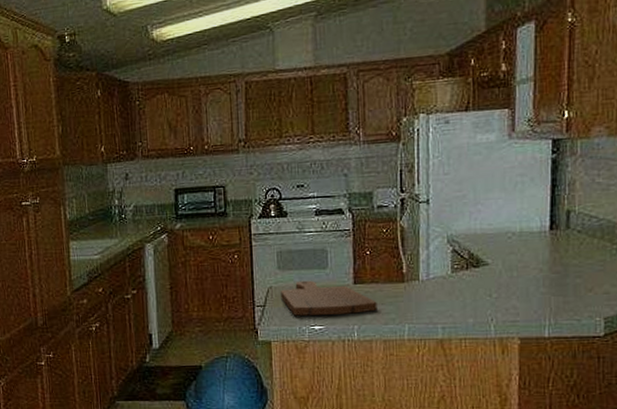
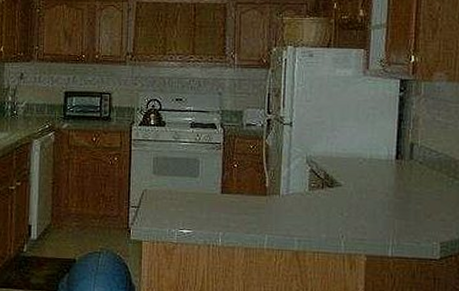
cutting board: present [281,280,377,316] -> none [154,186,241,221]

